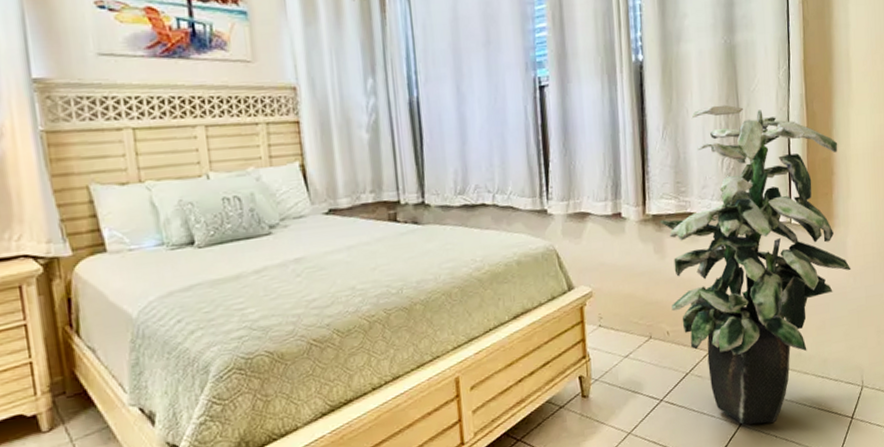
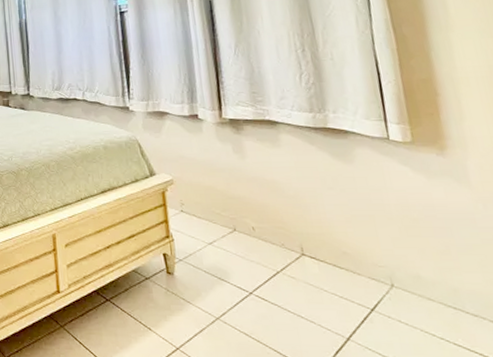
indoor plant: present [659,104,851,425] -> none [236,27,478,345]

